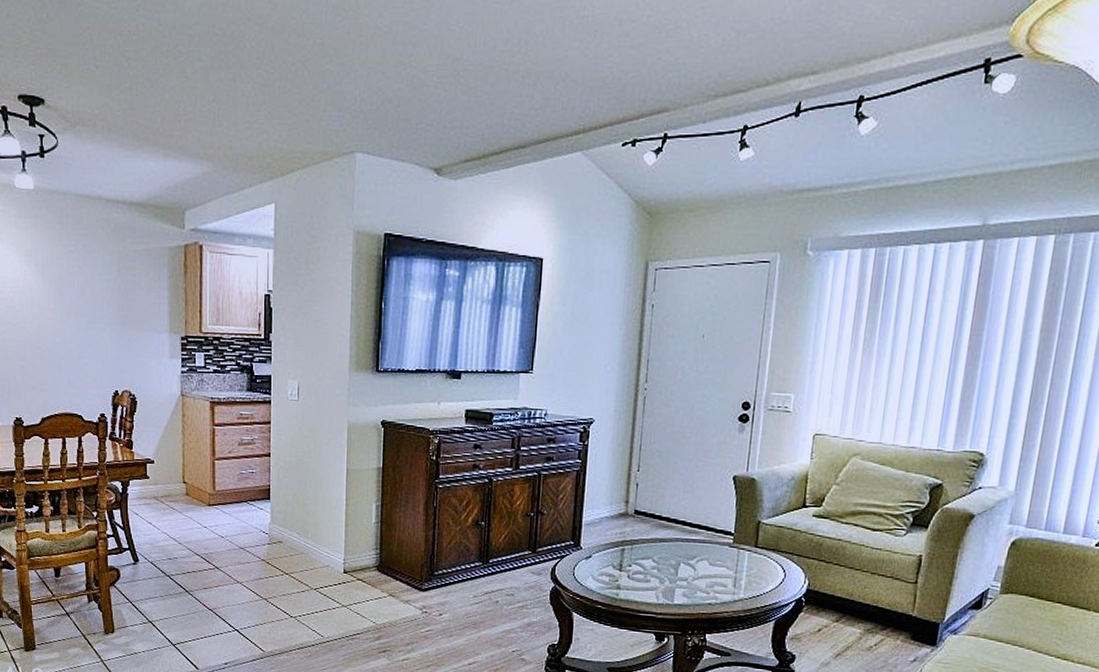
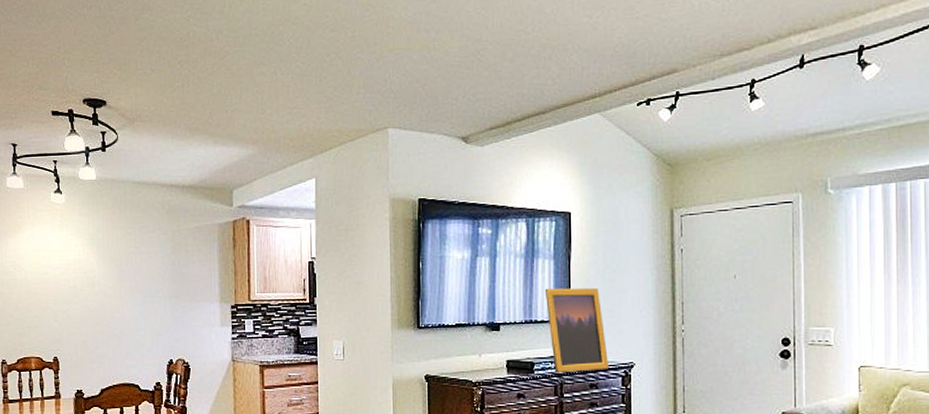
picture frame: none [509,337,569,426] -> present [544,287,610,373]

